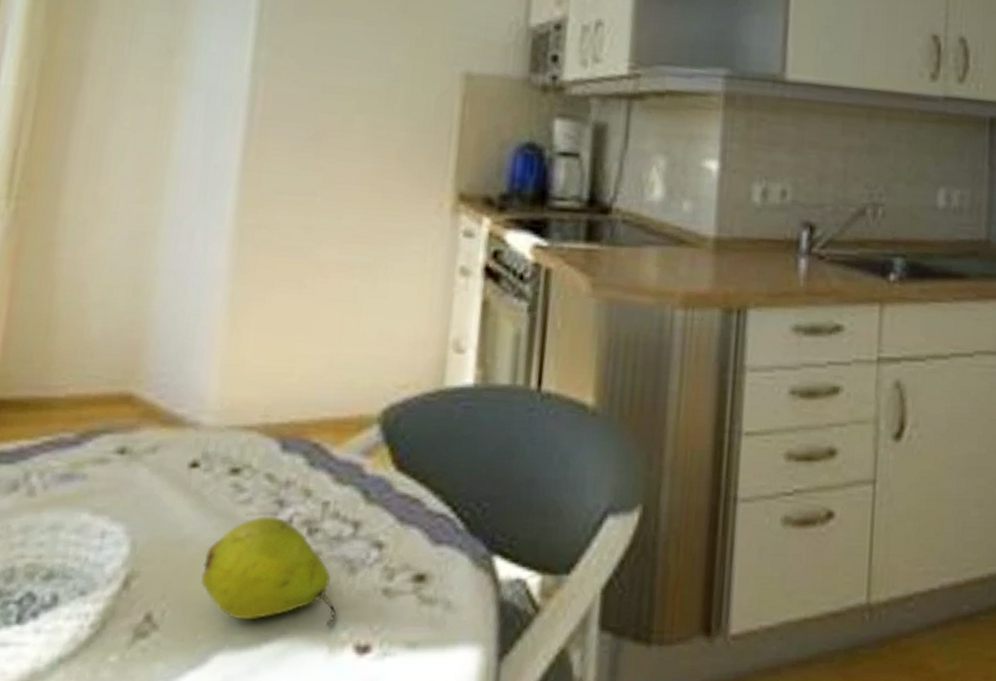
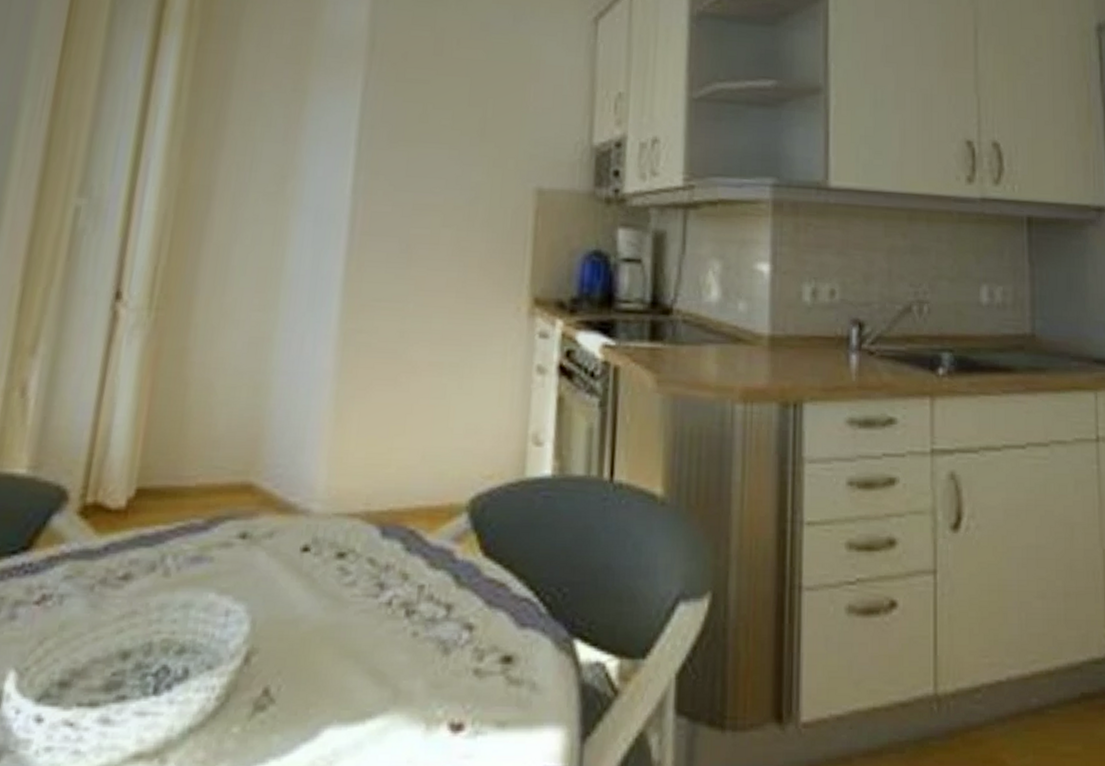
fruit: present [201,516,337,626] -> none [312,598,433,704]

